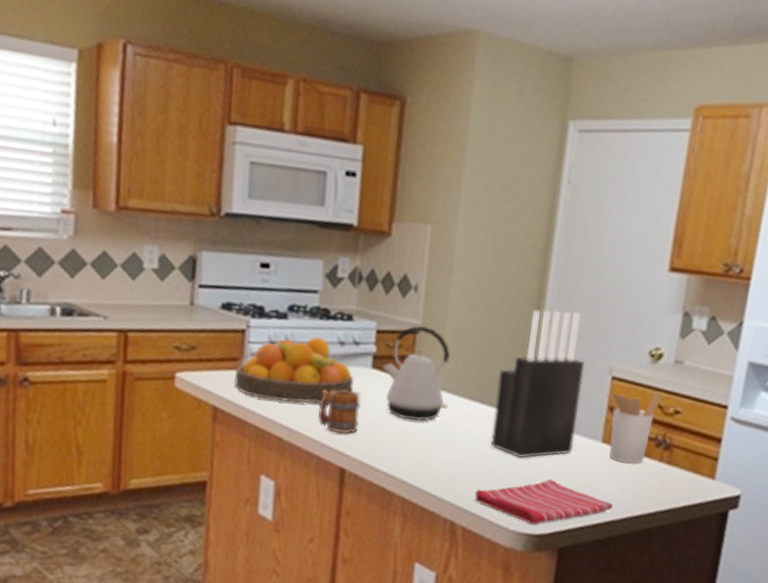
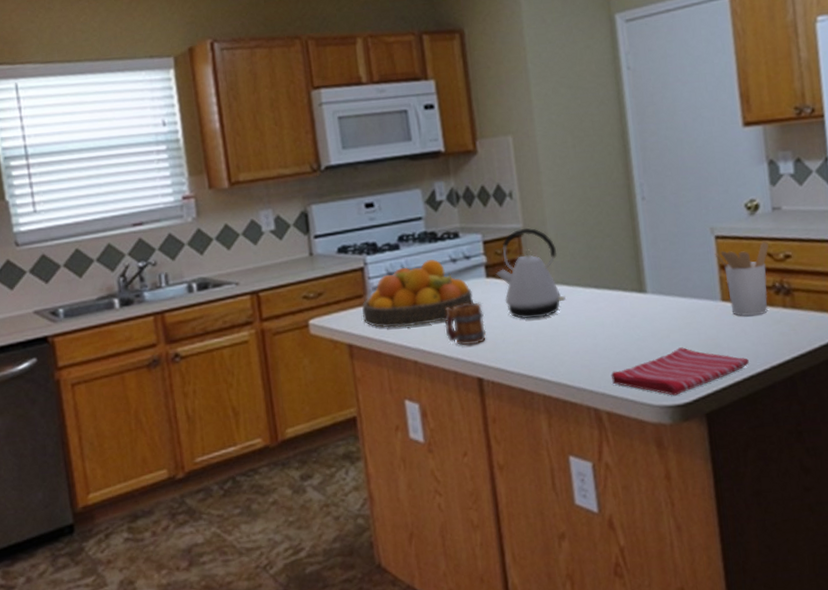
knife block: present [490,310,585,459] -> none [606,184,695,333]

